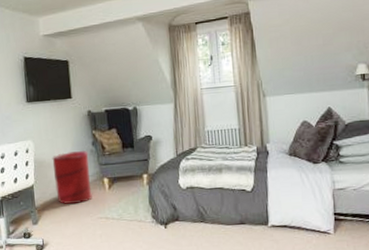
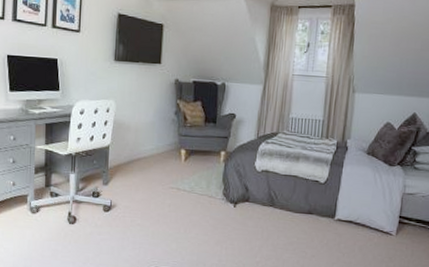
laundry hamper: present [52,151,92,204] -> none [131,117,170,170]

